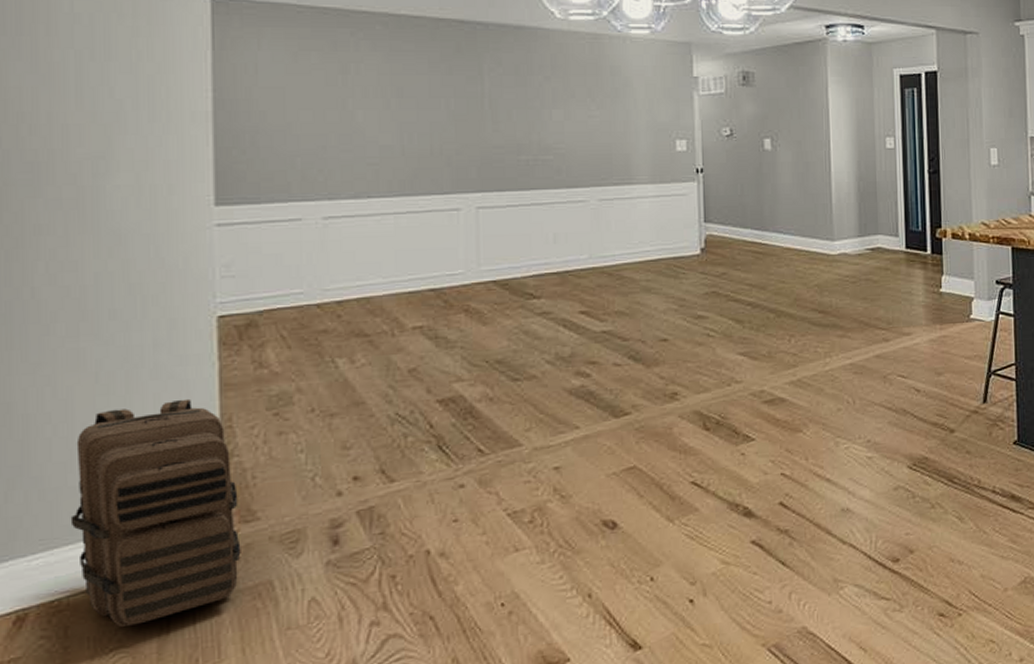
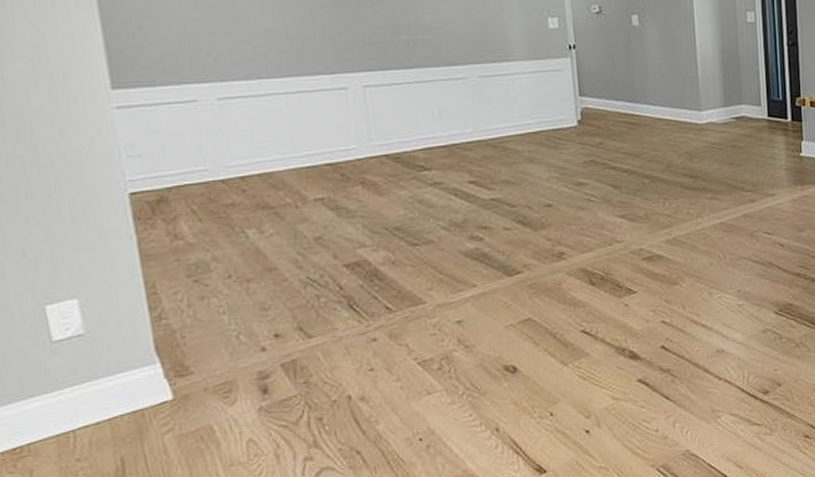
backpack: present [70,398,241,627] -> none [13,269,181,468]

